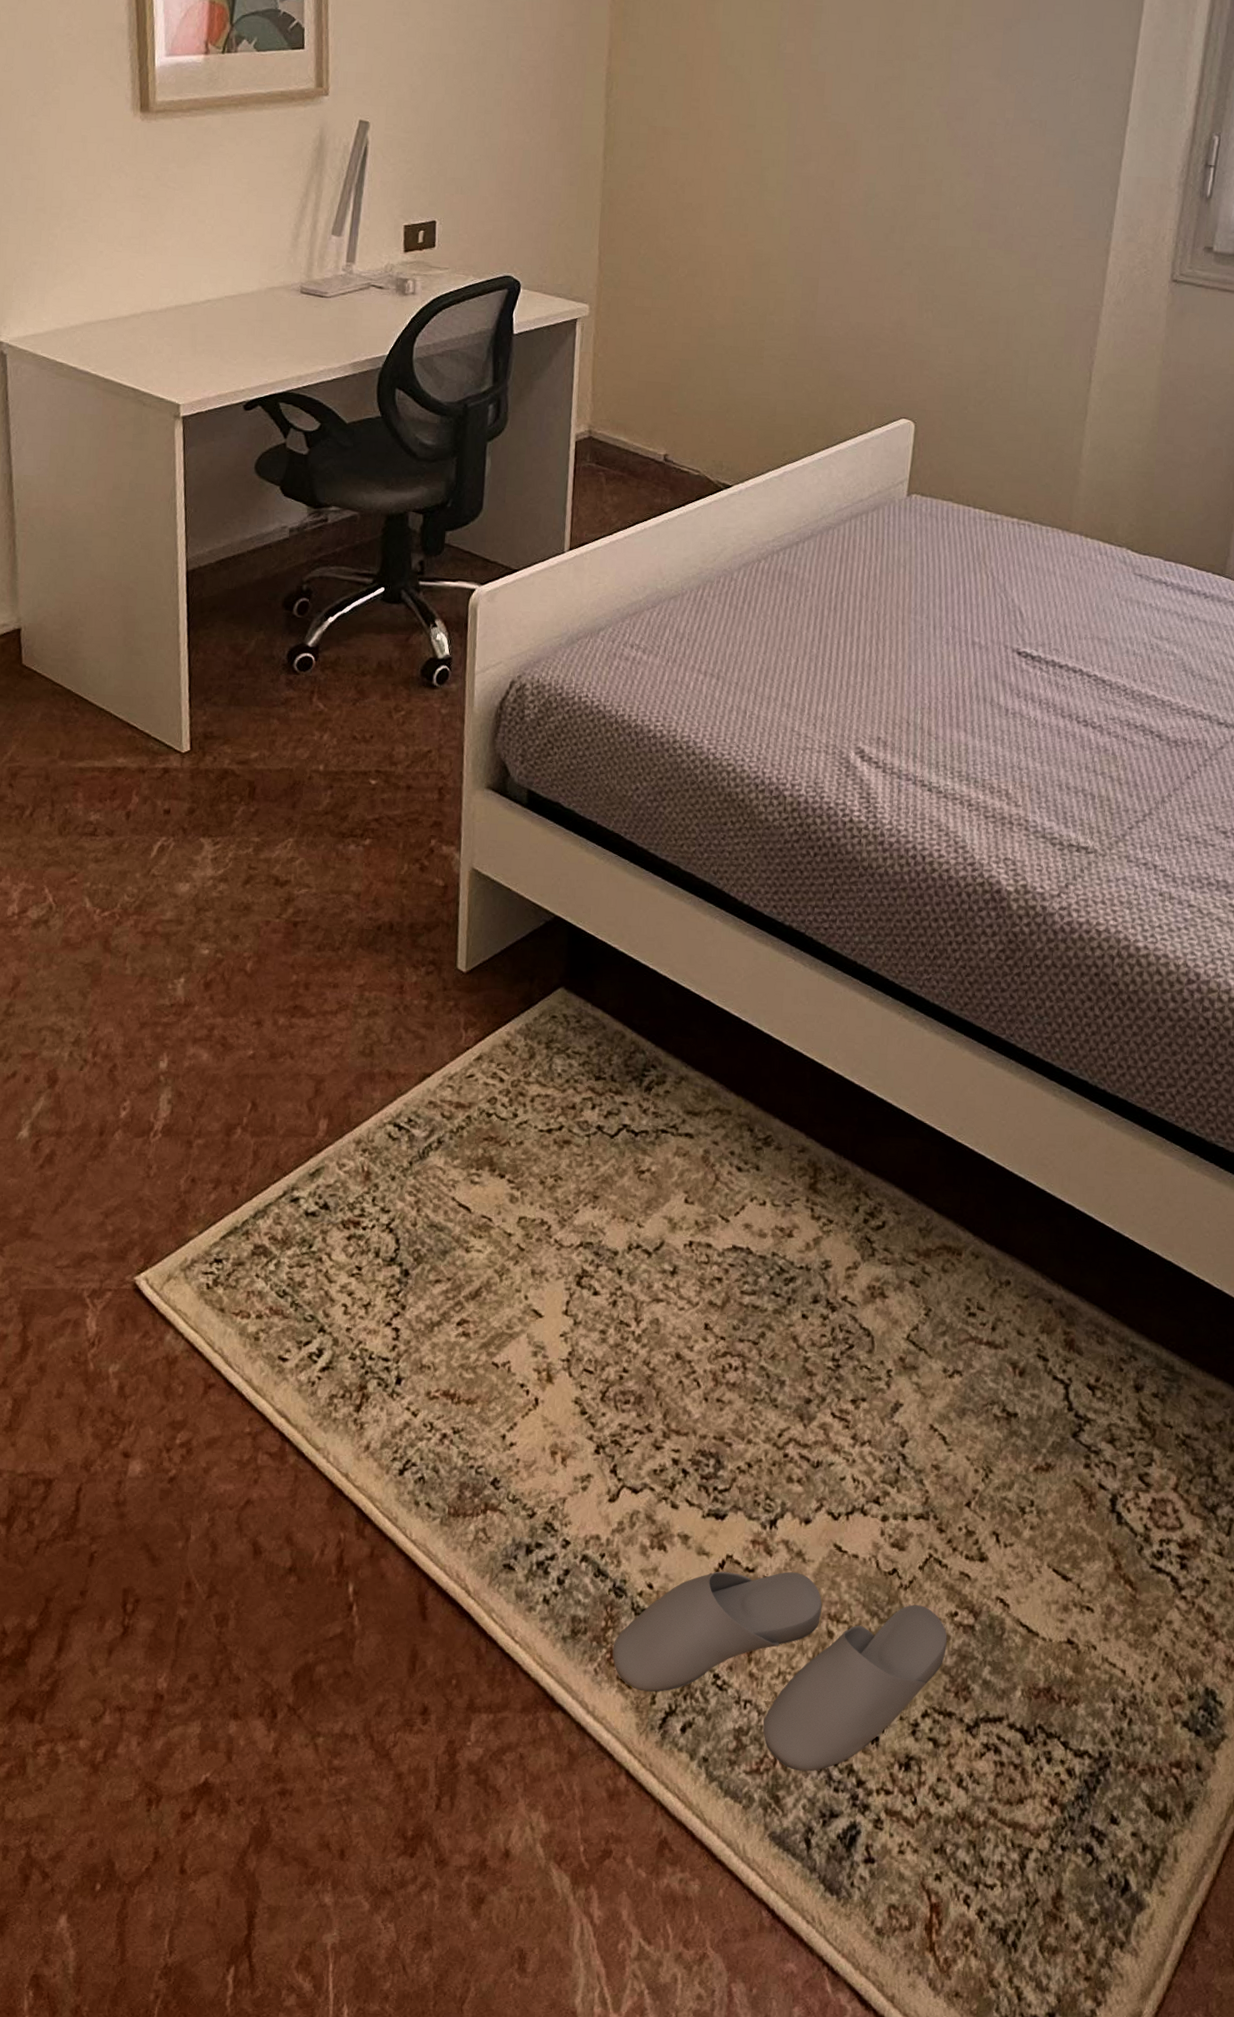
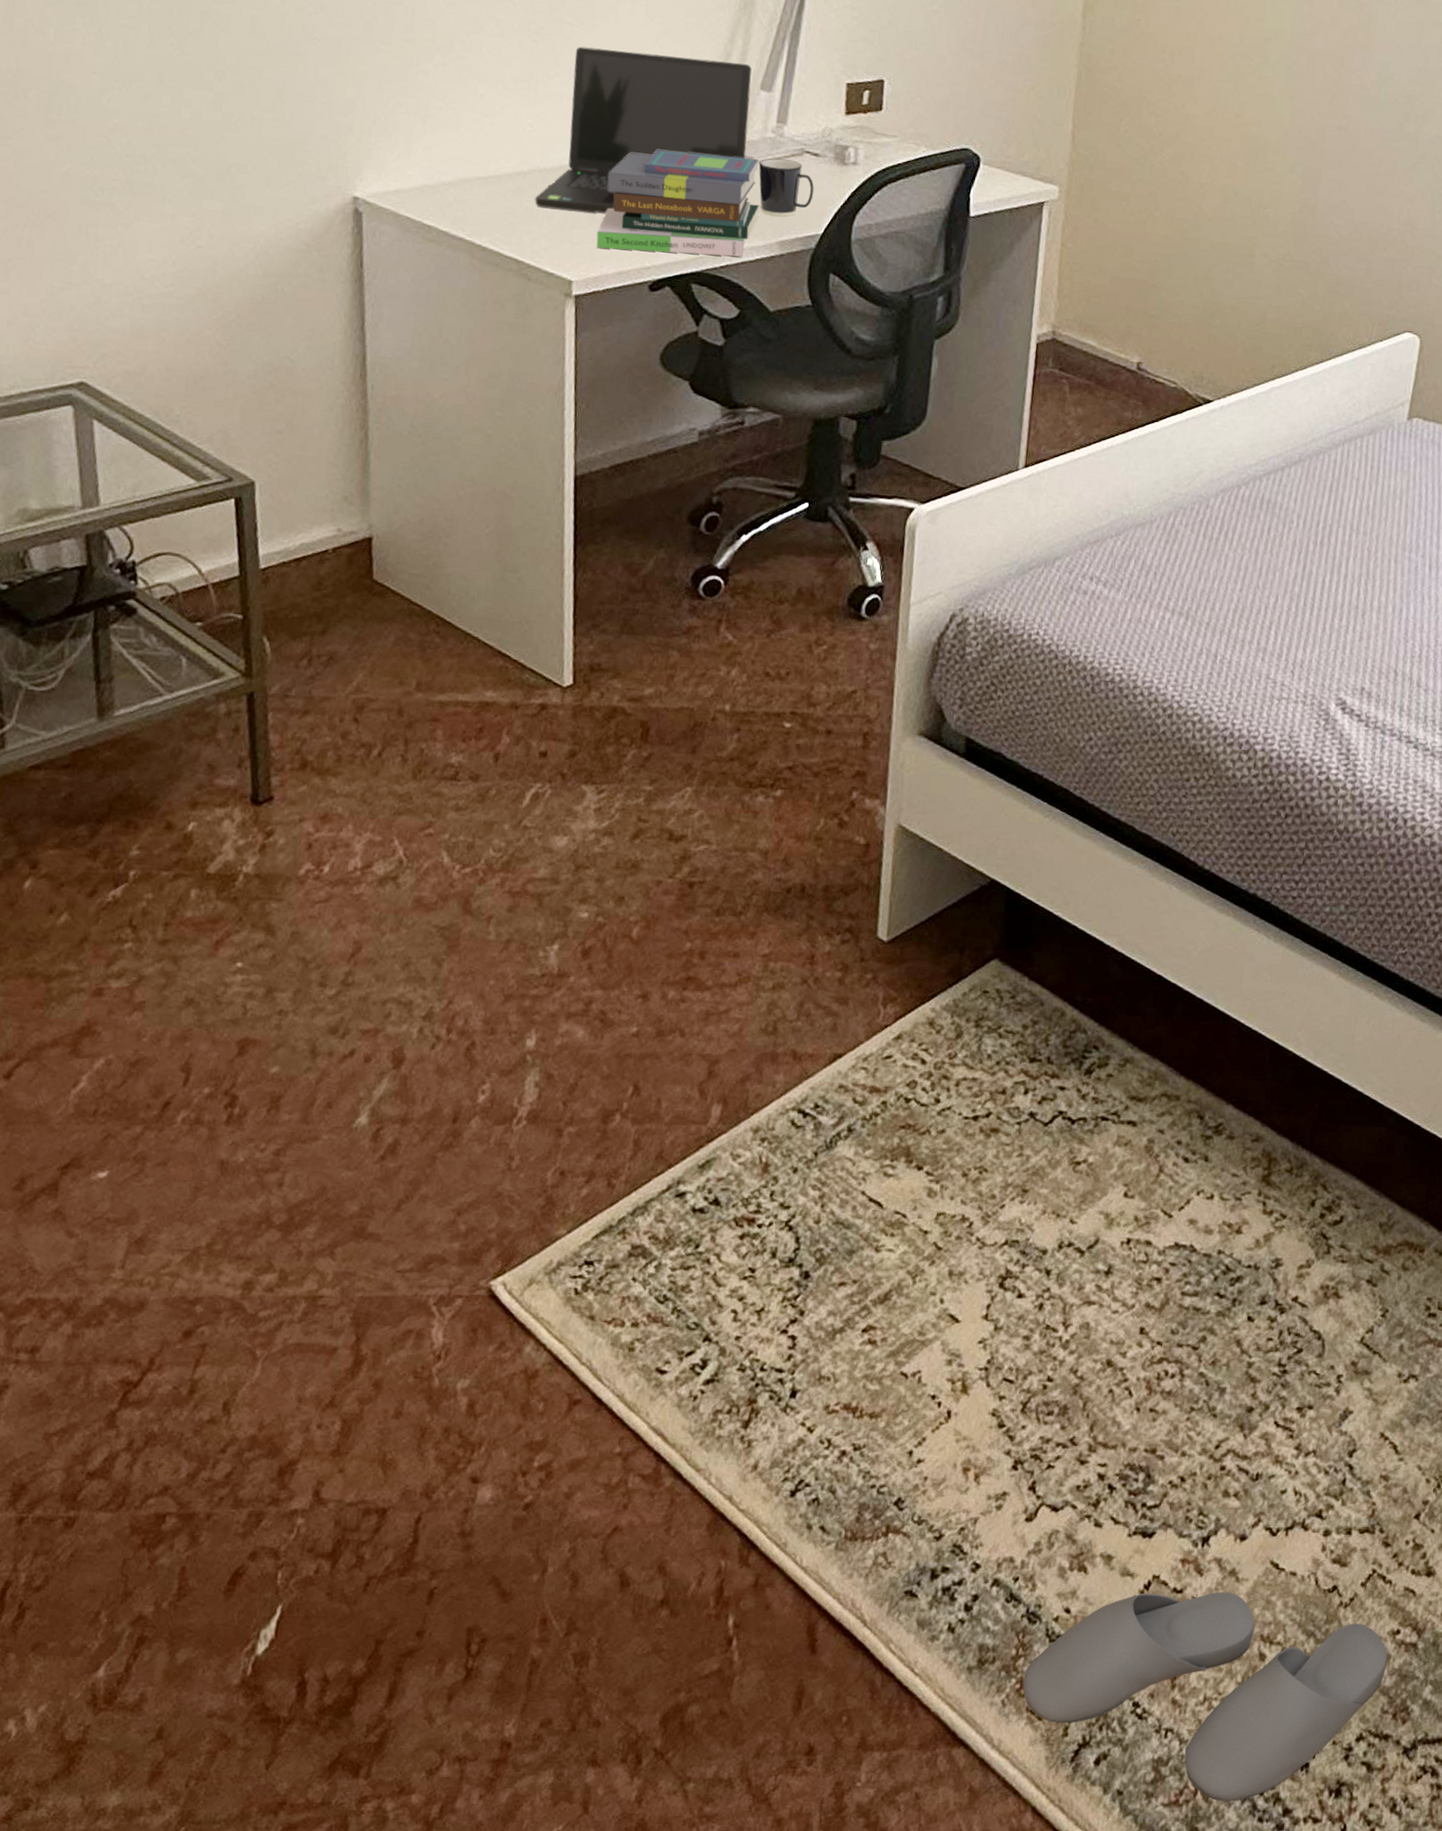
laptop: none [147,206,324,346] -> present [535,46,752,213]
books: none [199,290,335,378] -> present [596,150,760,257]
mug: none [332,292,380,342] -> present [758,158,815,217]

